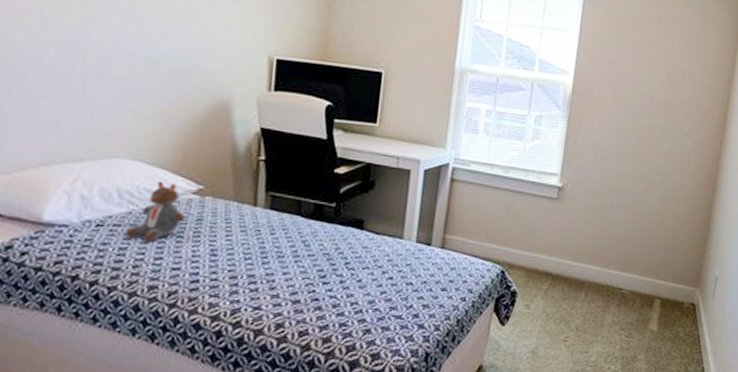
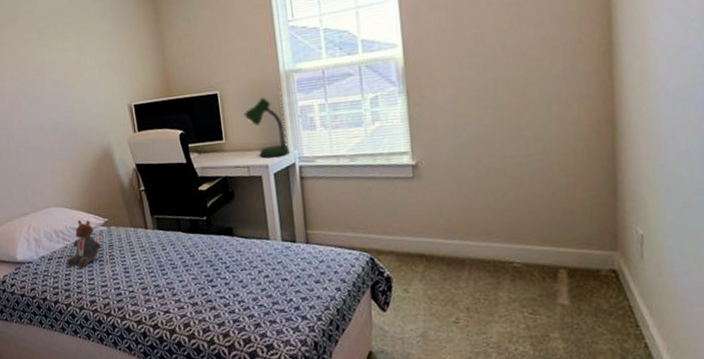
desk lamp: none [406,88,446,154] -> present [243,97,289,159]

